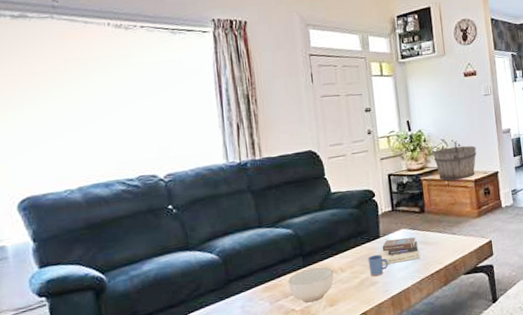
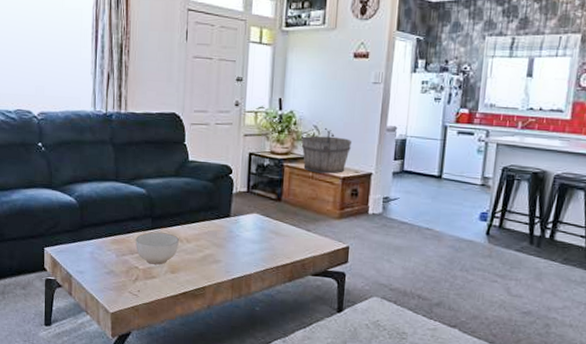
mug: present [368,254,389,277] -> none [214,233,235,255]
books: present [380,237,420,265] -> none [227,221,269,248]

